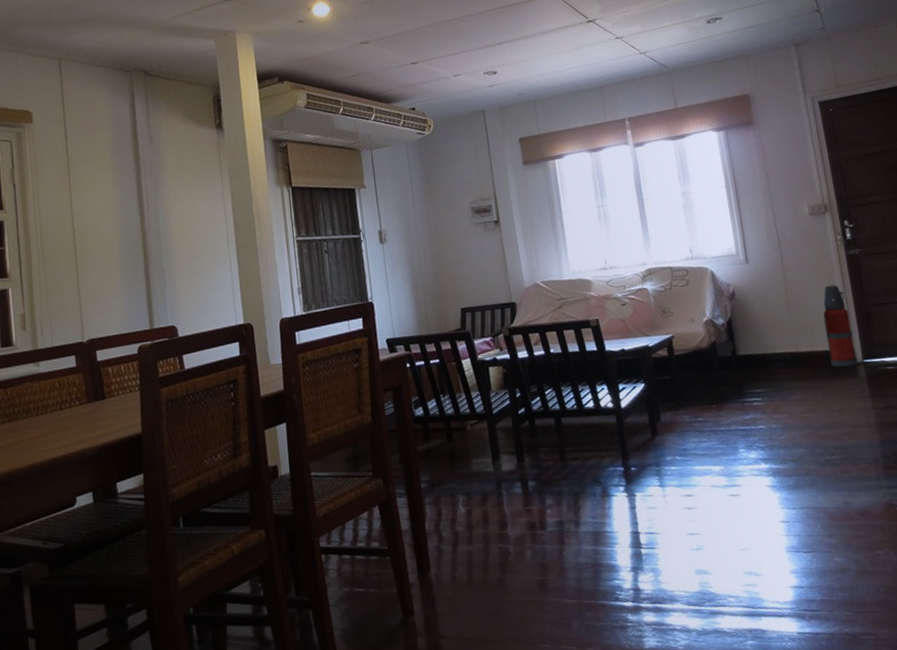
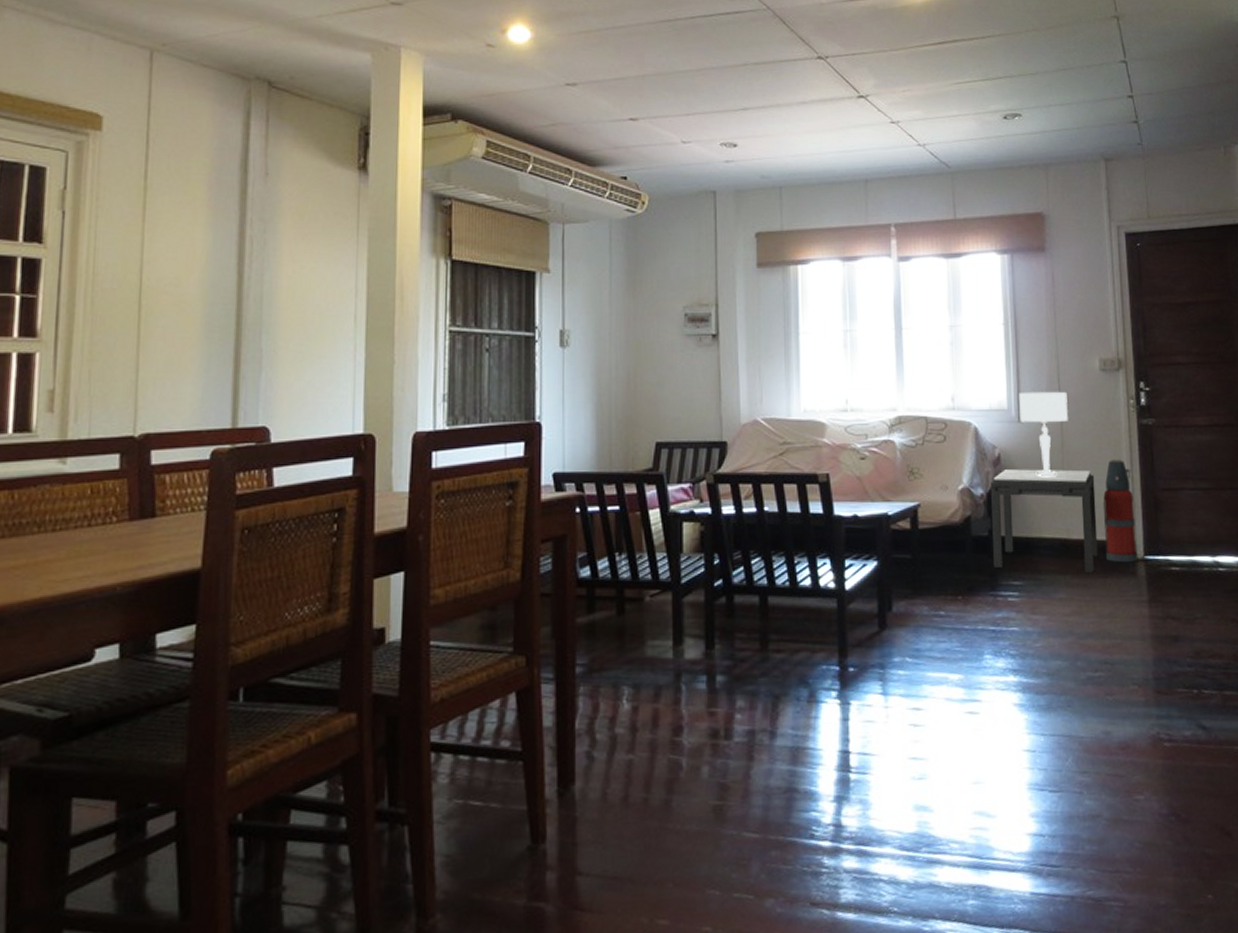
side table: none [728,296,824,381] -> present [990,469,1098,572]
table lamp: none [744,235,787,304] -> present [1019,391,1068,476]

